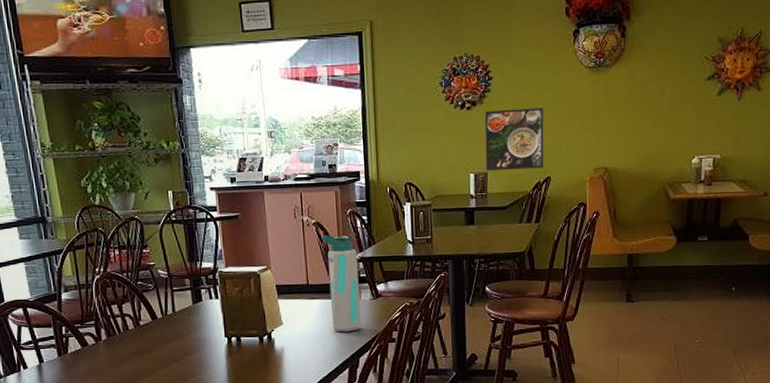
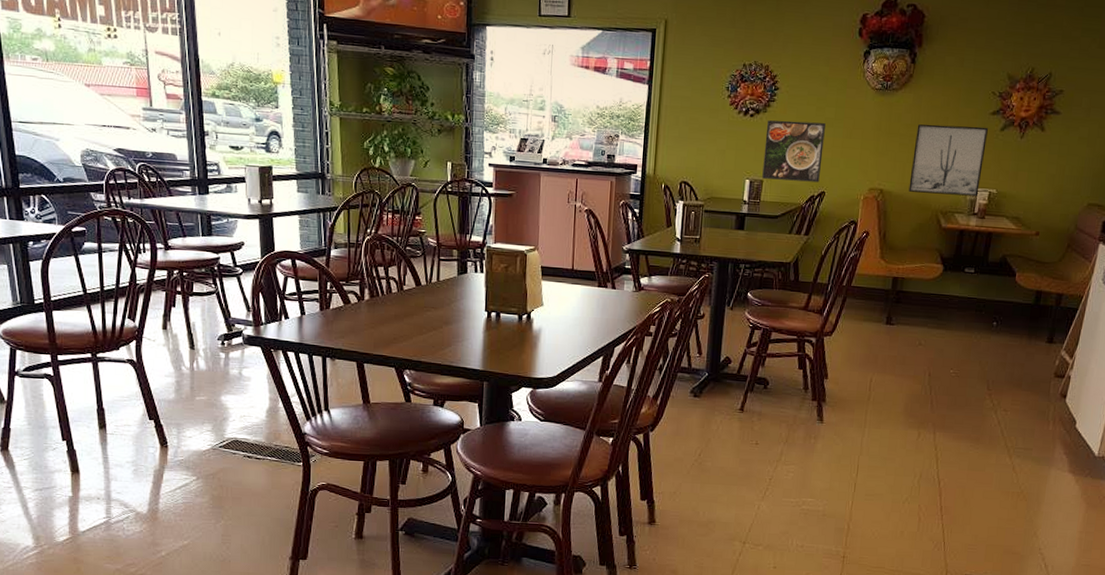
water bottle: present [322,234,362,332] -> none [591,222,625,321]
wall art: none [633,93,705,167] -> present [908,124,988,197]

